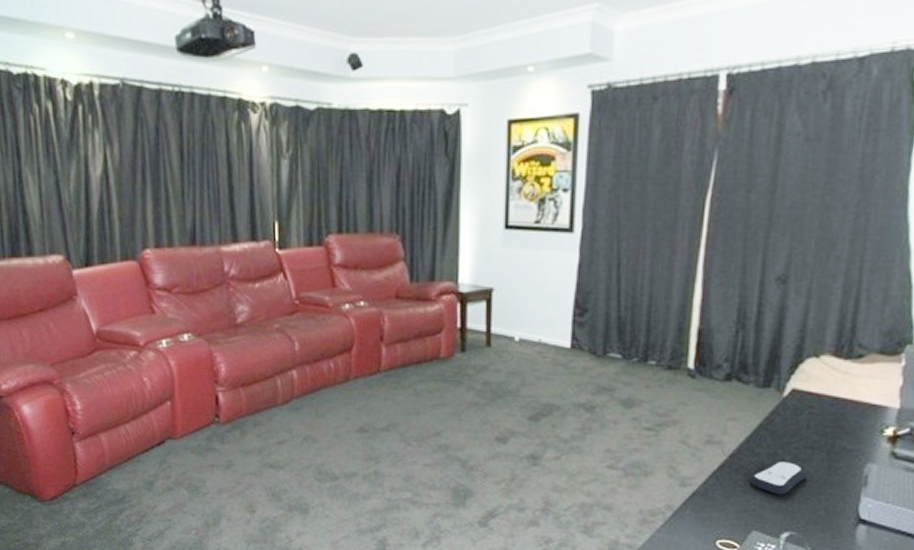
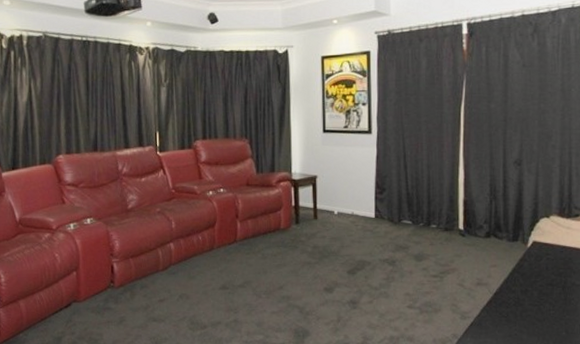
remote control: present [749,460,807,495] -> none [510,295,550,322]

